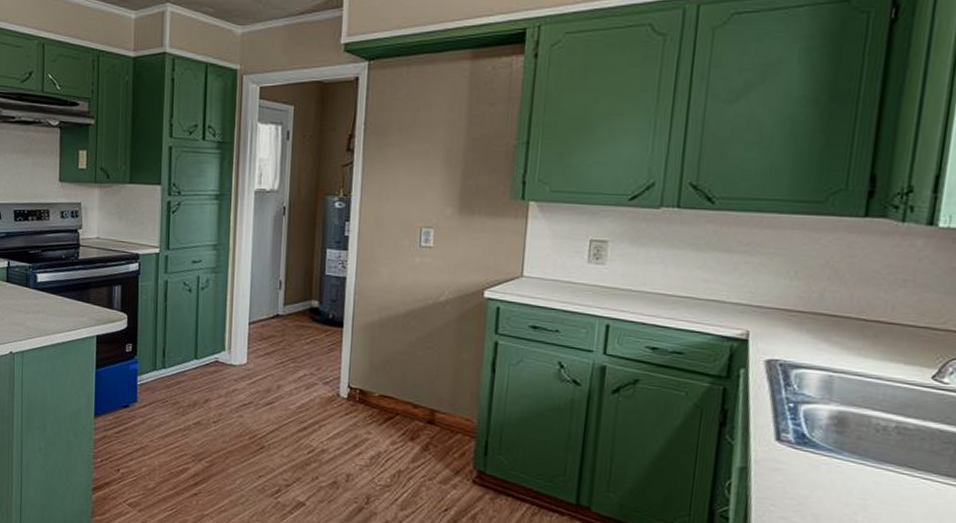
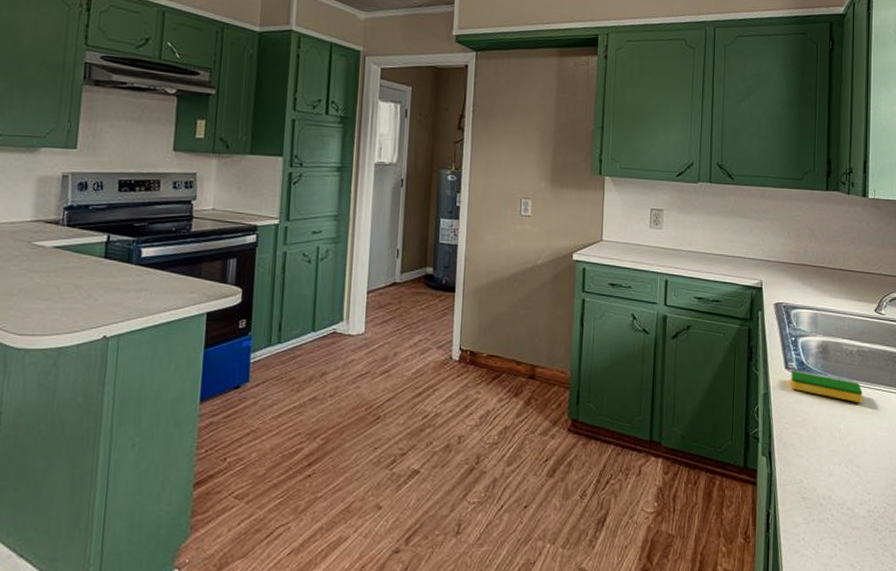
dish sponge: none [782,443,899,493] -> present [791,370,862,403]

